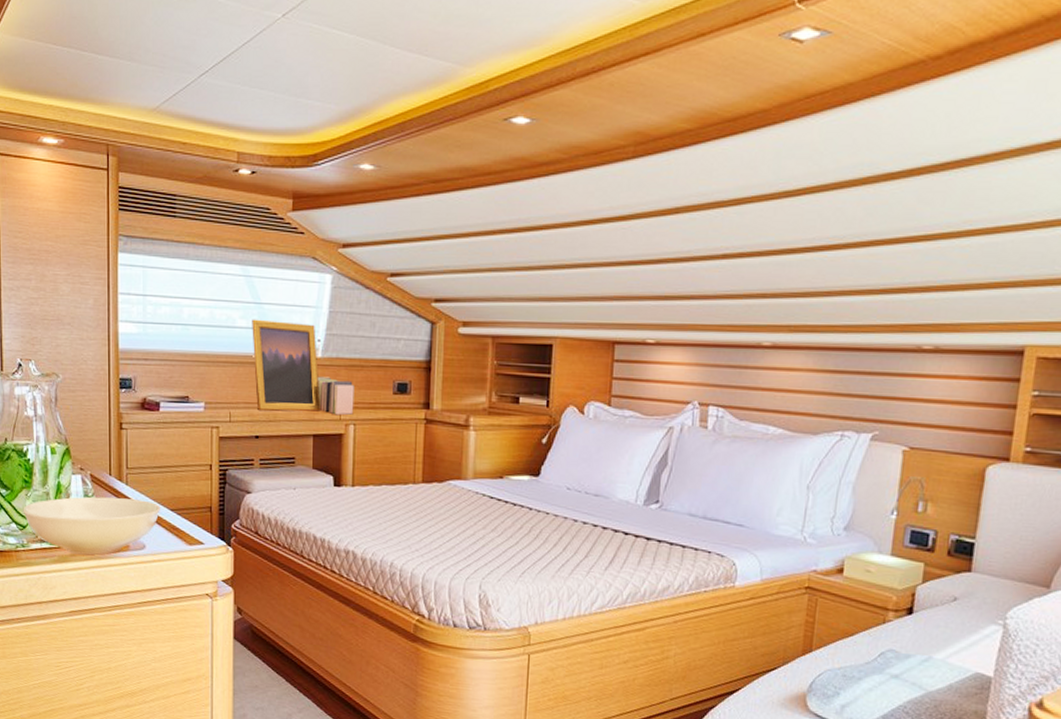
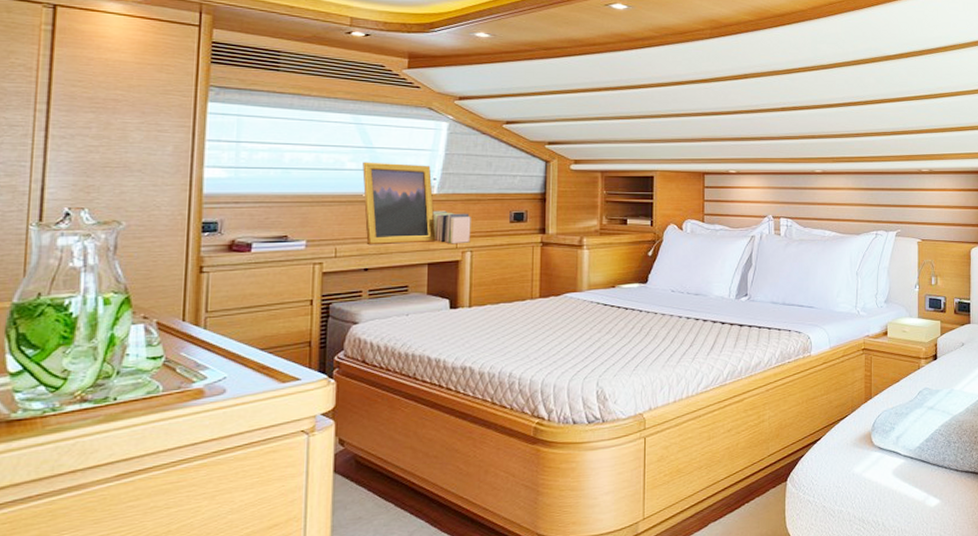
bowl: present [23,496,161,555] -> none [57,343,249,410]

